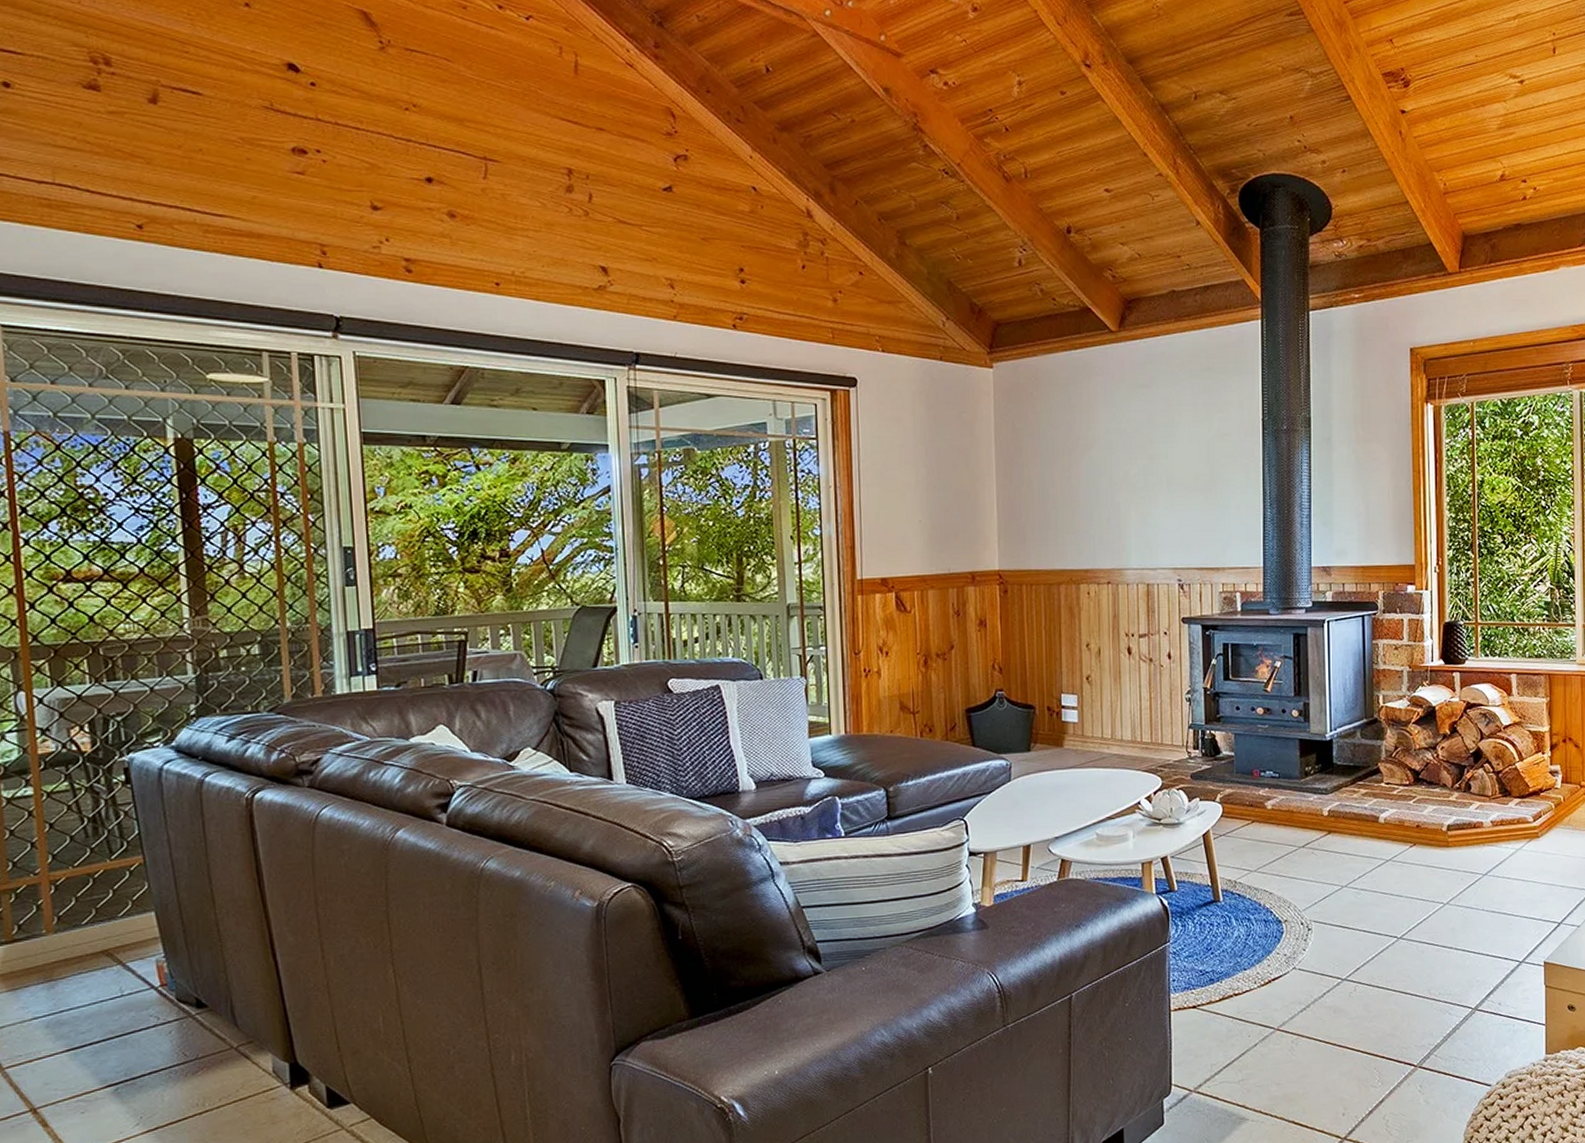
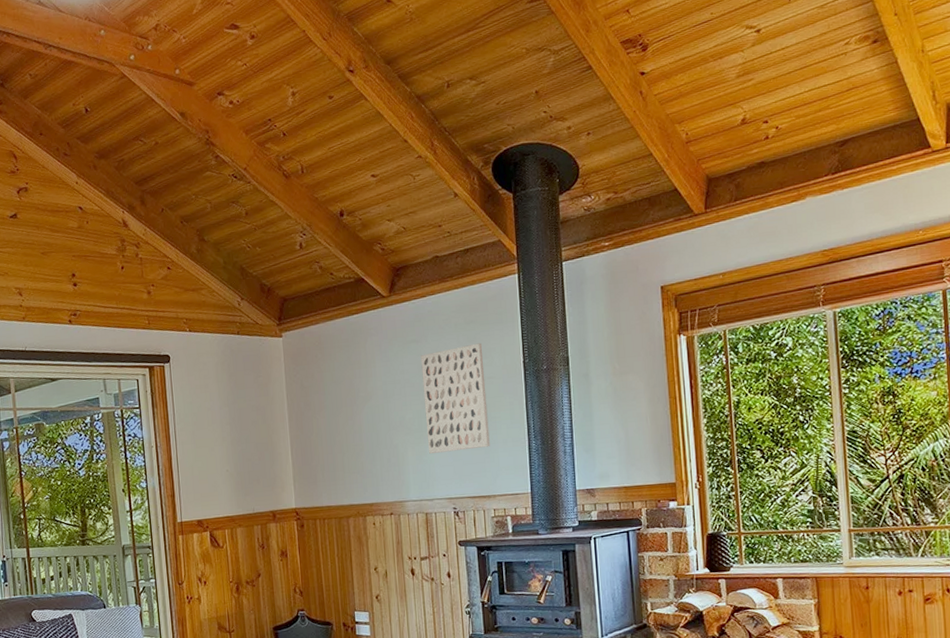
wall art: none [1150,394,1222,516] -> present [420,343,490,453]

